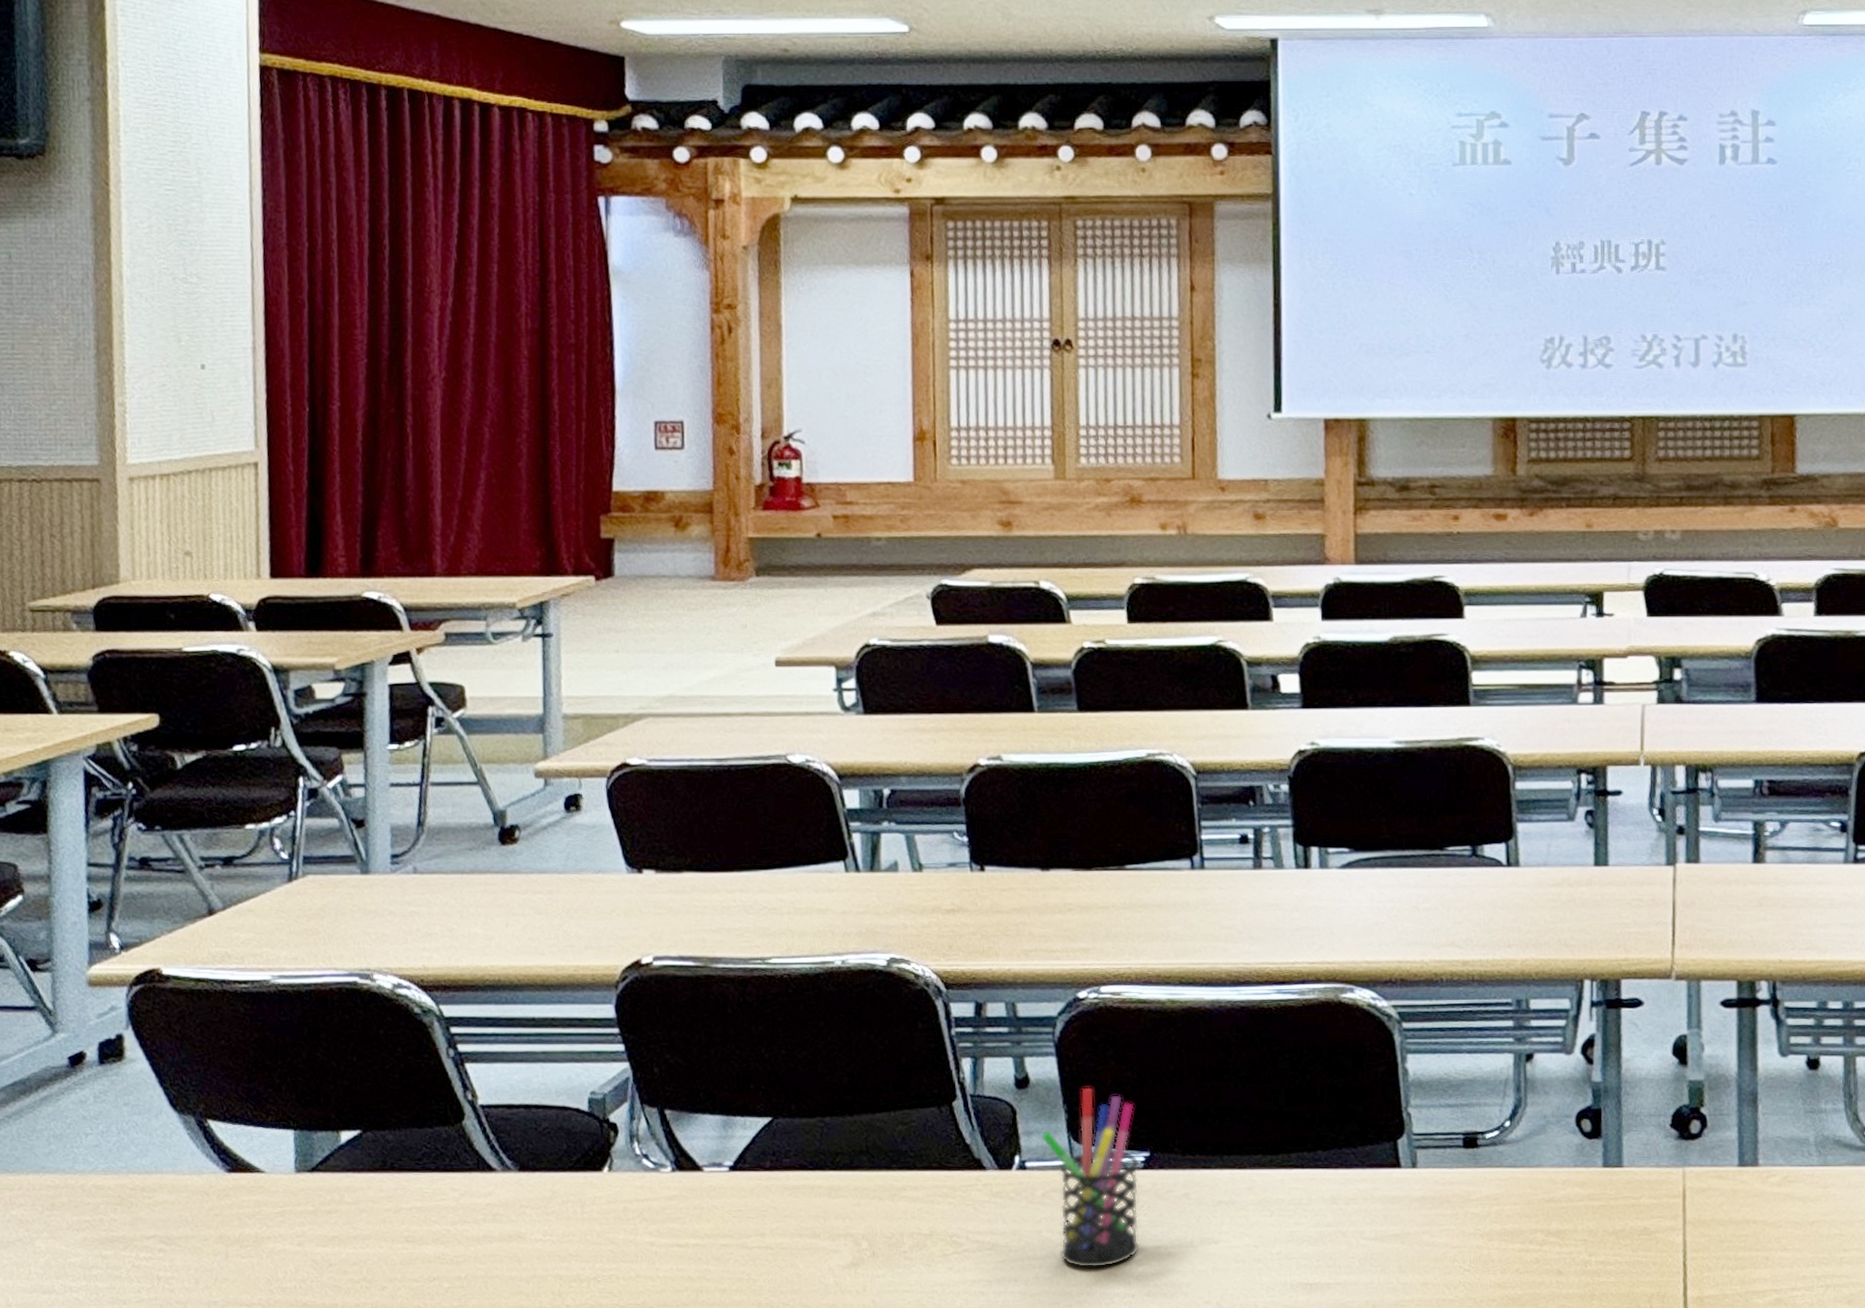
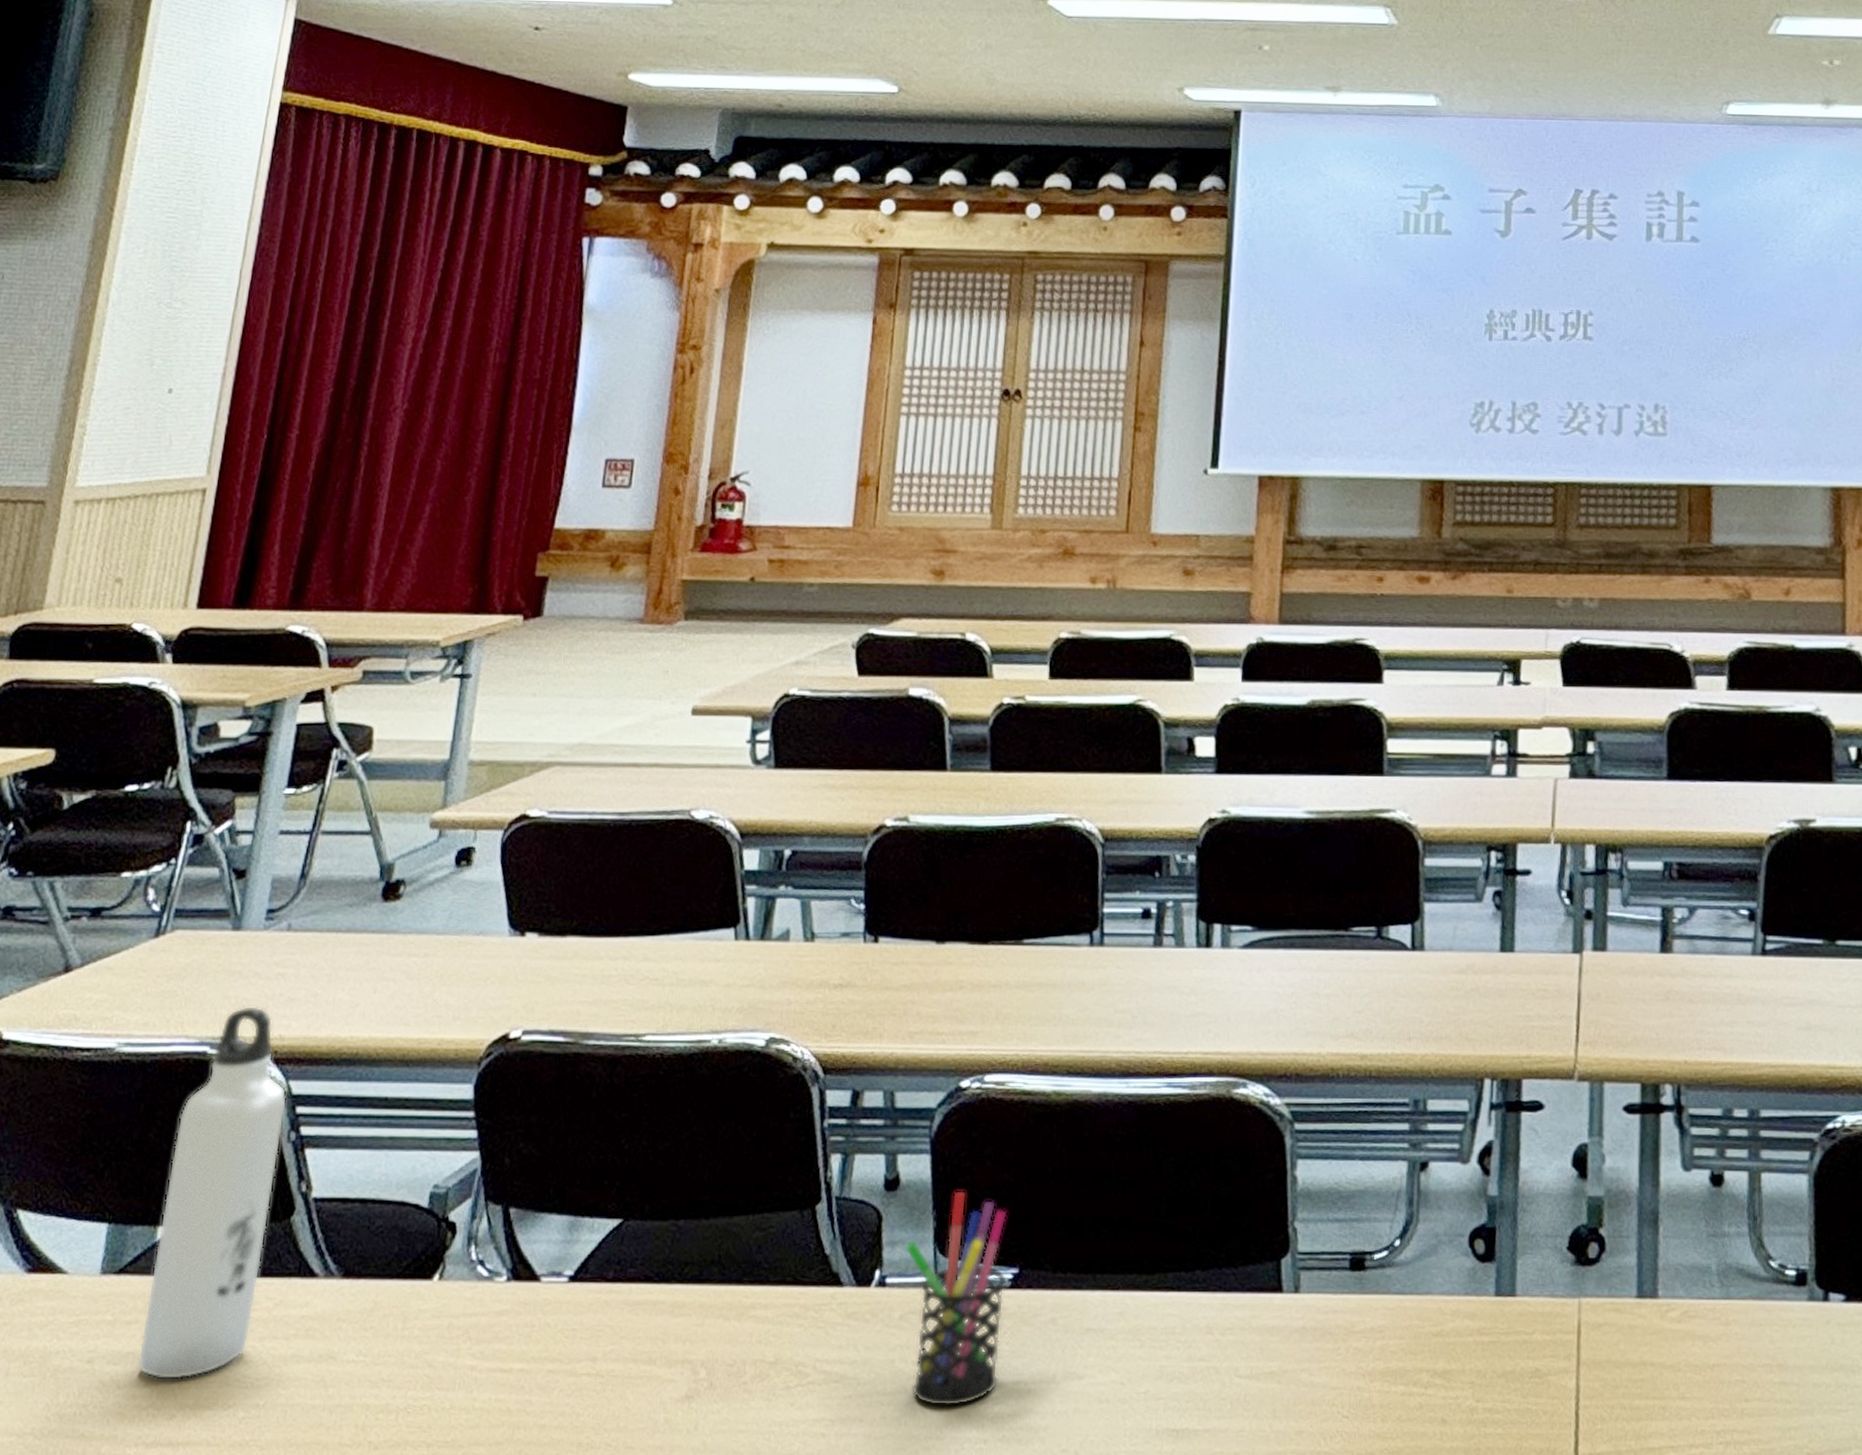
water bottle: none [341,941,442,1259] -> present [137,1006,287,1380]

